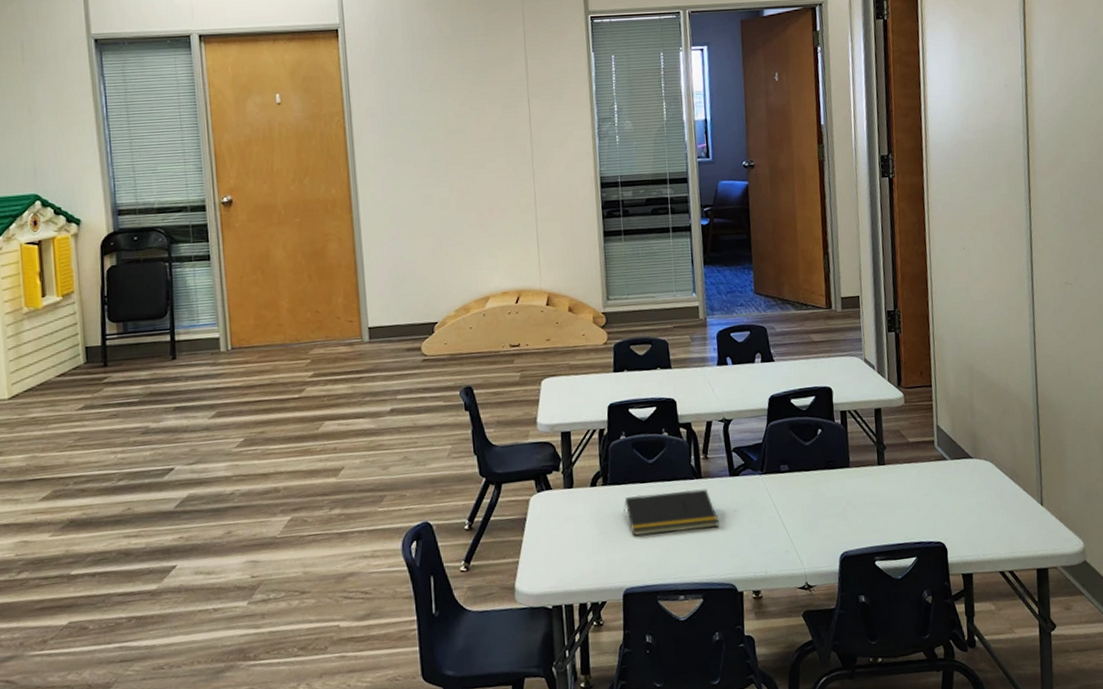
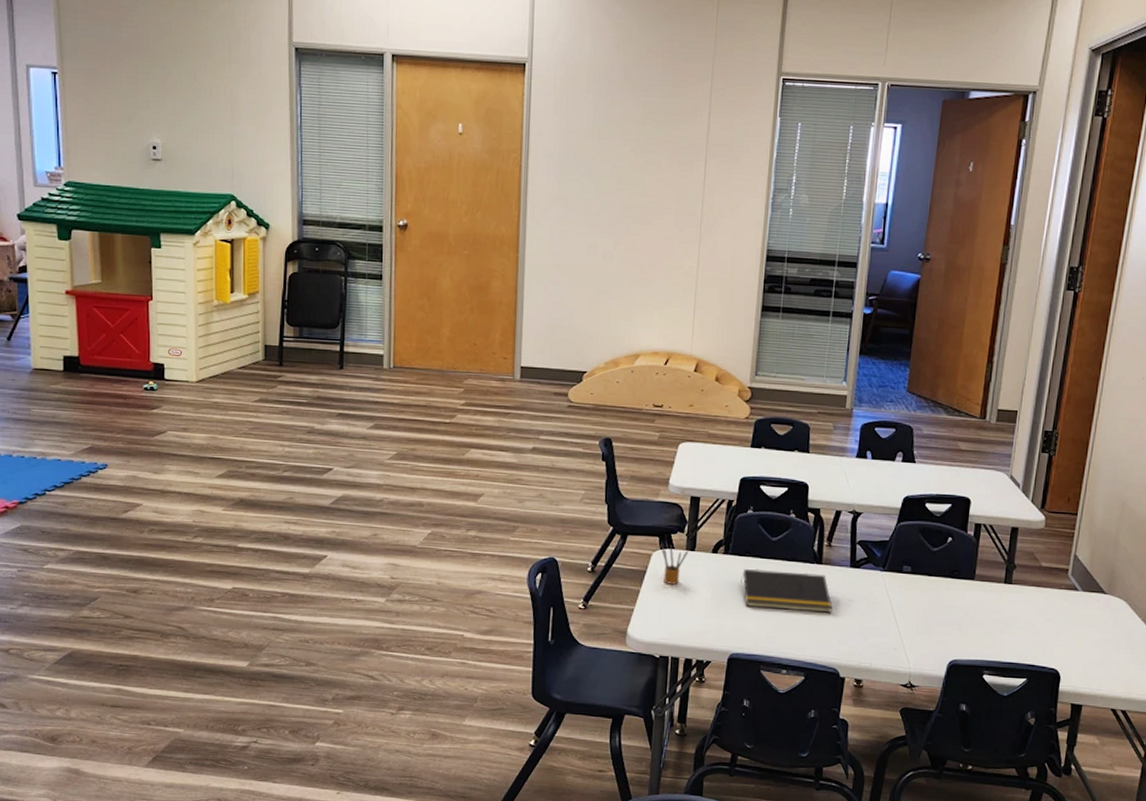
pencil box: none [539,486,567,528] -> present [661,545,689,585]

